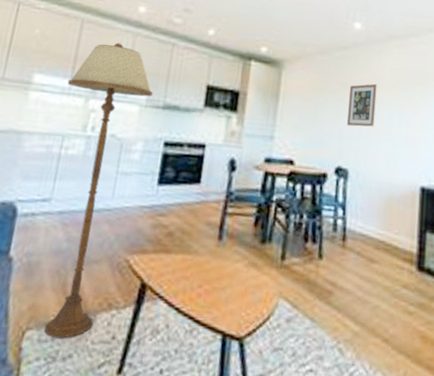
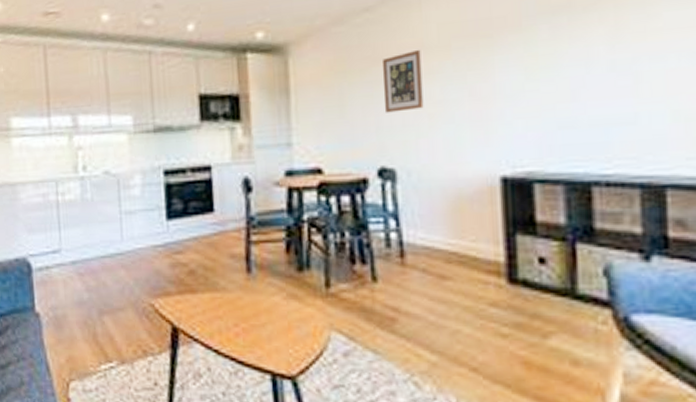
floor lamp: present [43,43,154,339] -> none [46,64,140,388]

